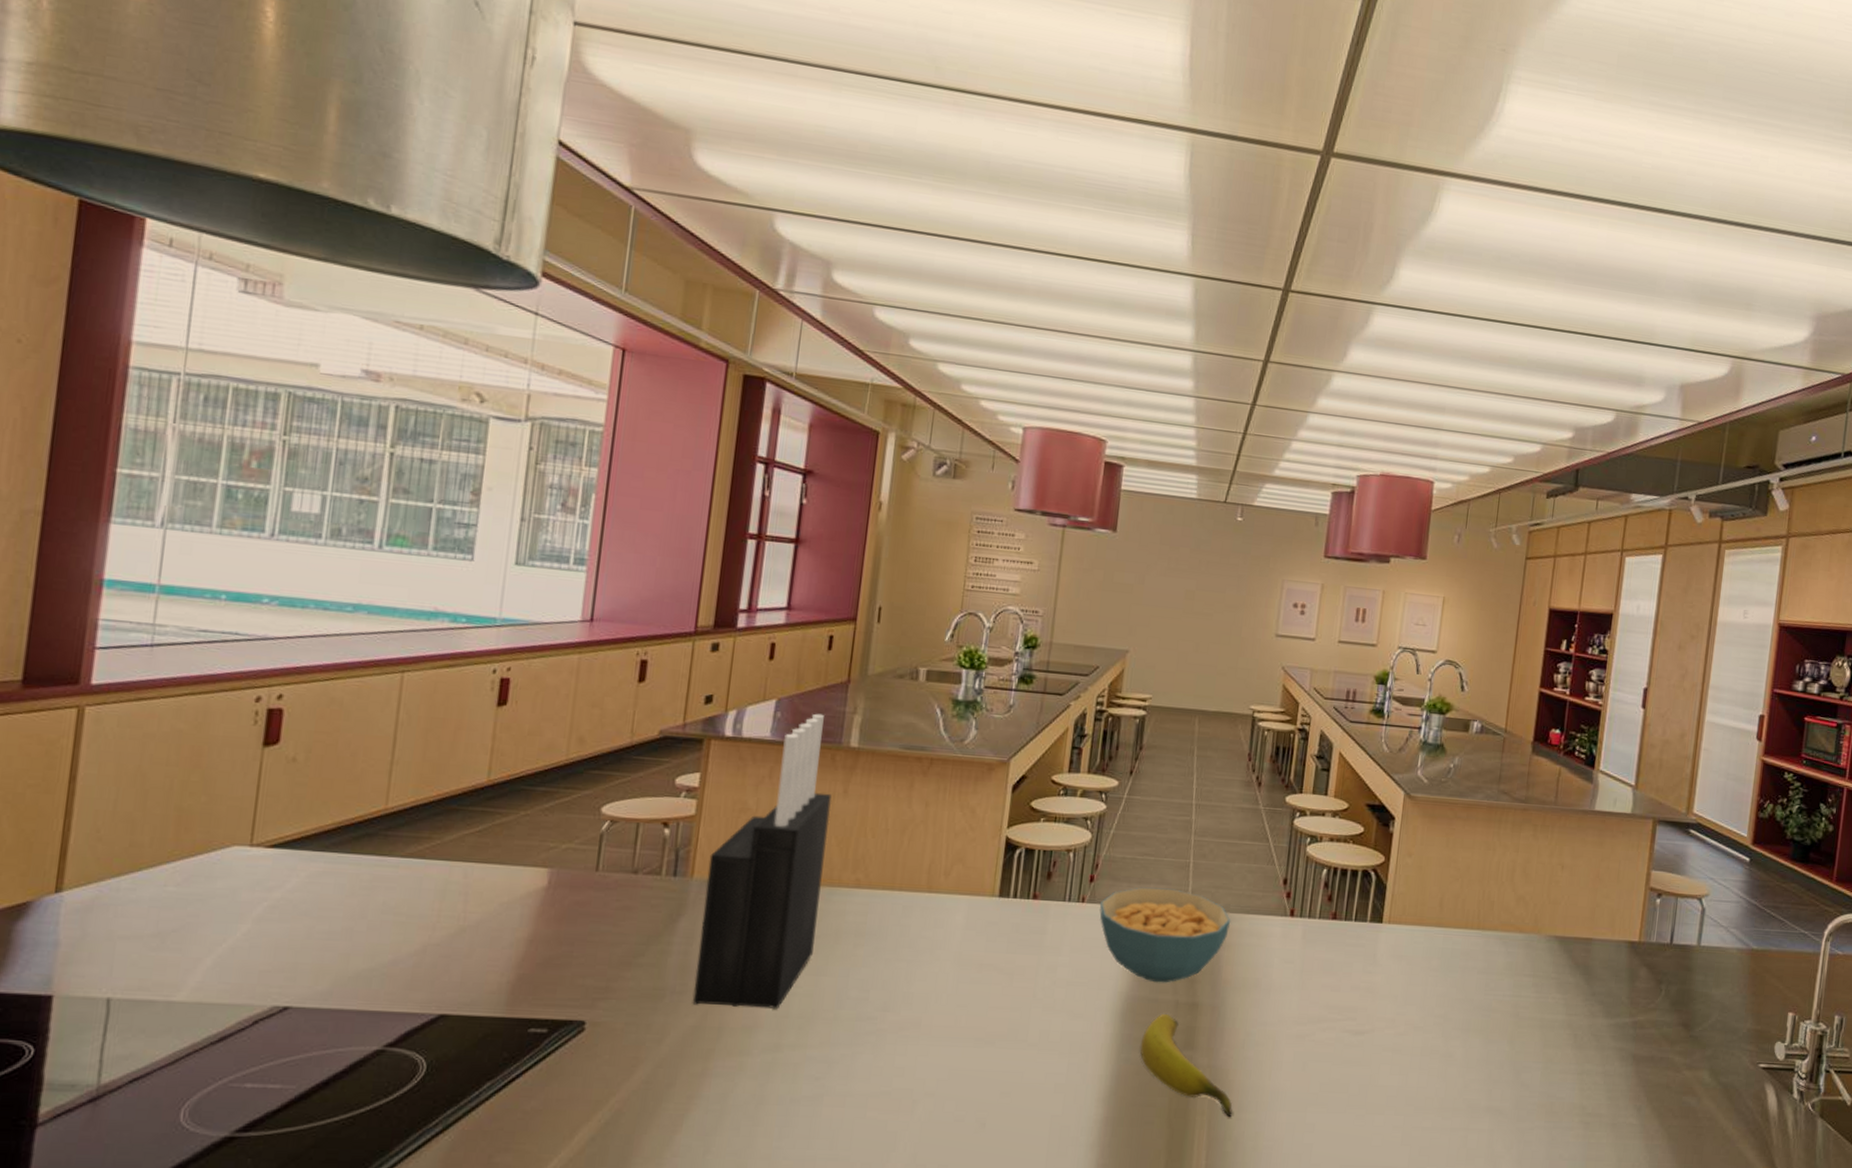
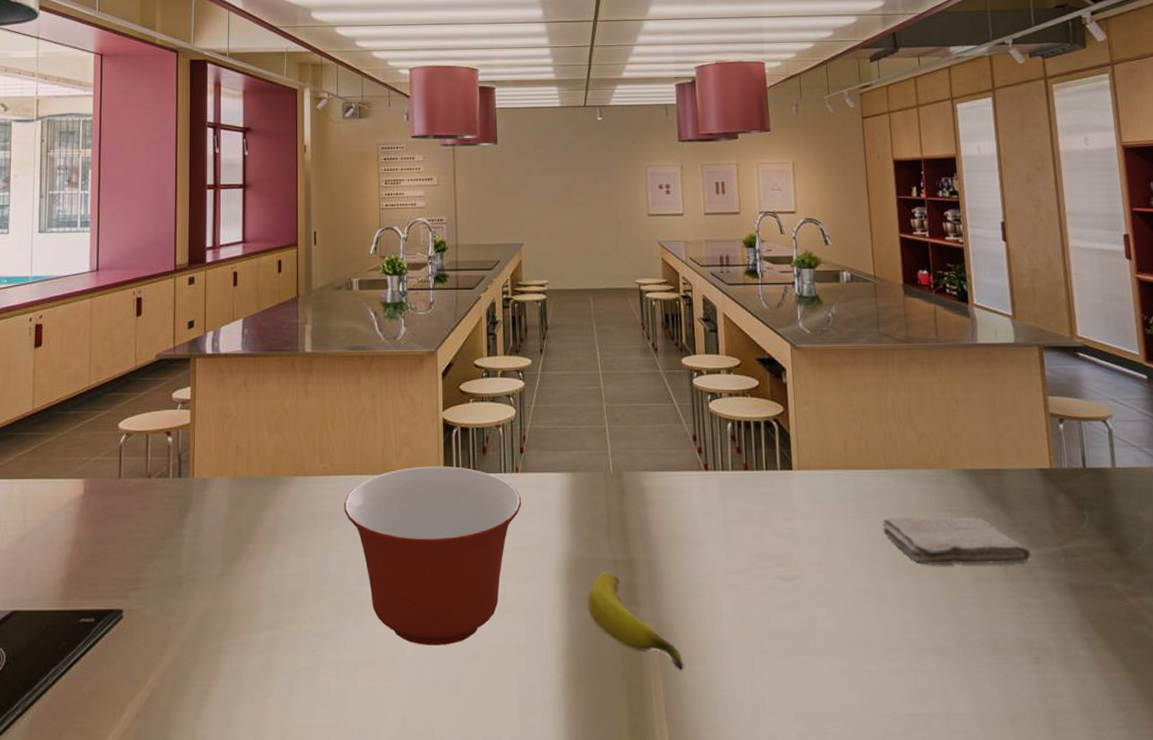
knife block: present [692,713,832,1010] -> none [204,327,297,590]
mixing bowl: none [874,887,1083,1080] -> present [344,466,521,645]
cereal bowl: present [1099,887,1231,983] -> none [531,453,652,543]
washcloth: none [1463,978,1603,1033] -> present [882,516,1031,566]

